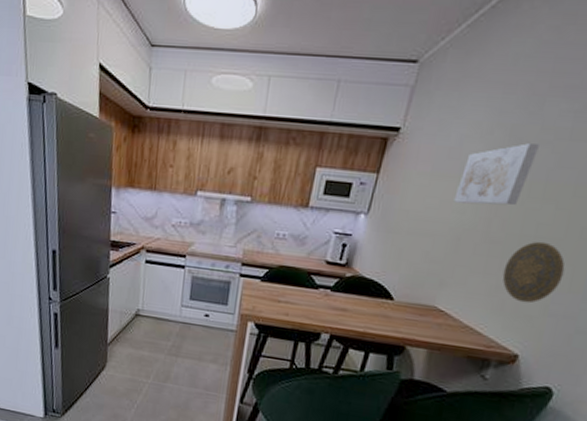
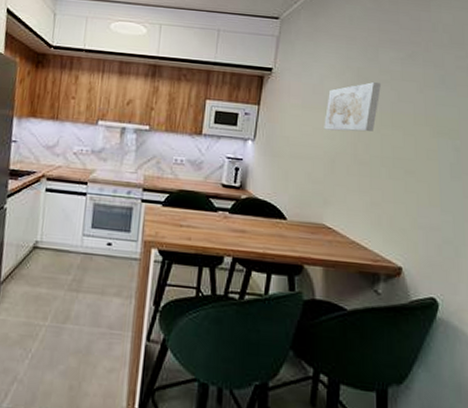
decorative plate: present [502,241,565,304] -> none [374,162,422,218]

